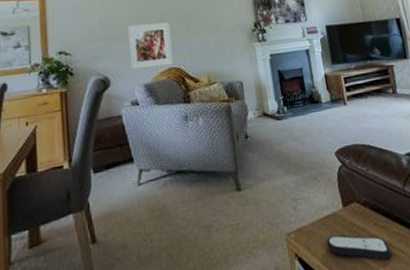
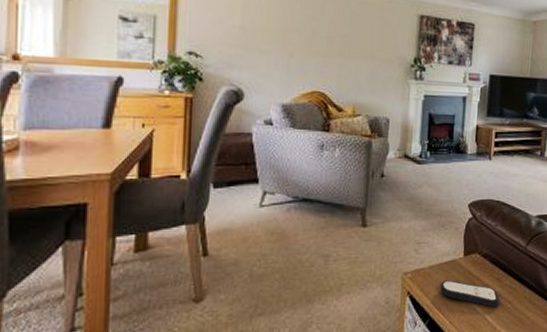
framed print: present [126,22,174,70] -> none [268,35,321,88]

